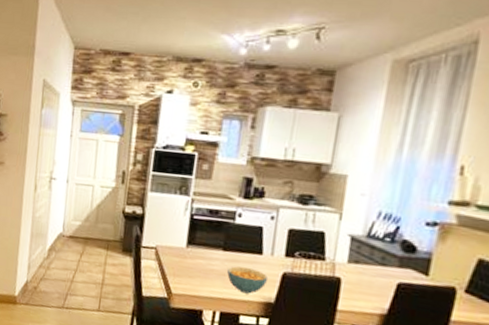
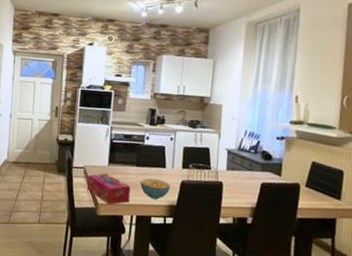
tissue box: none [157,256,215,296] -> present [86,173,131,205]

